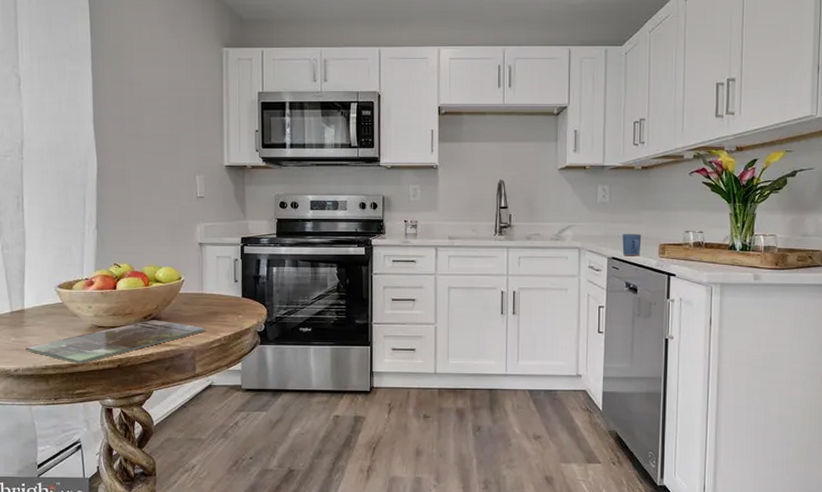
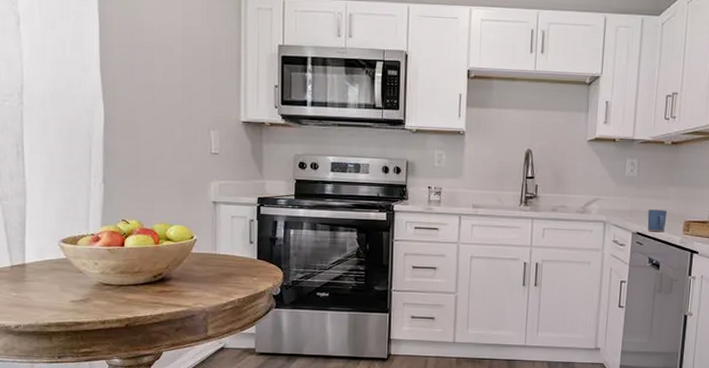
magazine: present [26,320,206,364] -> none [27,279,219,323]

